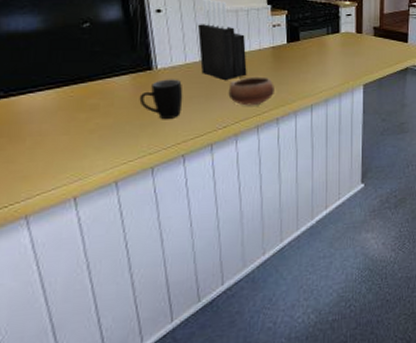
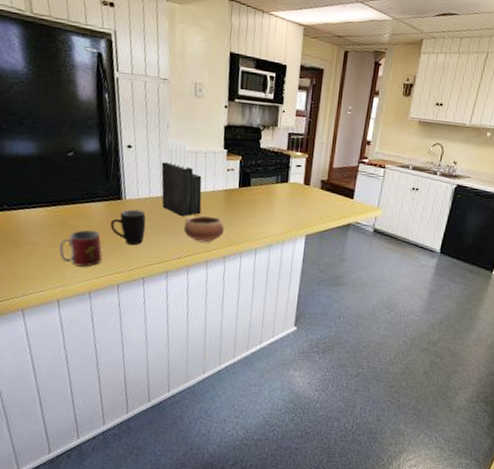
mug: none [75,108,131,153] -> present [59,229,102,267]

